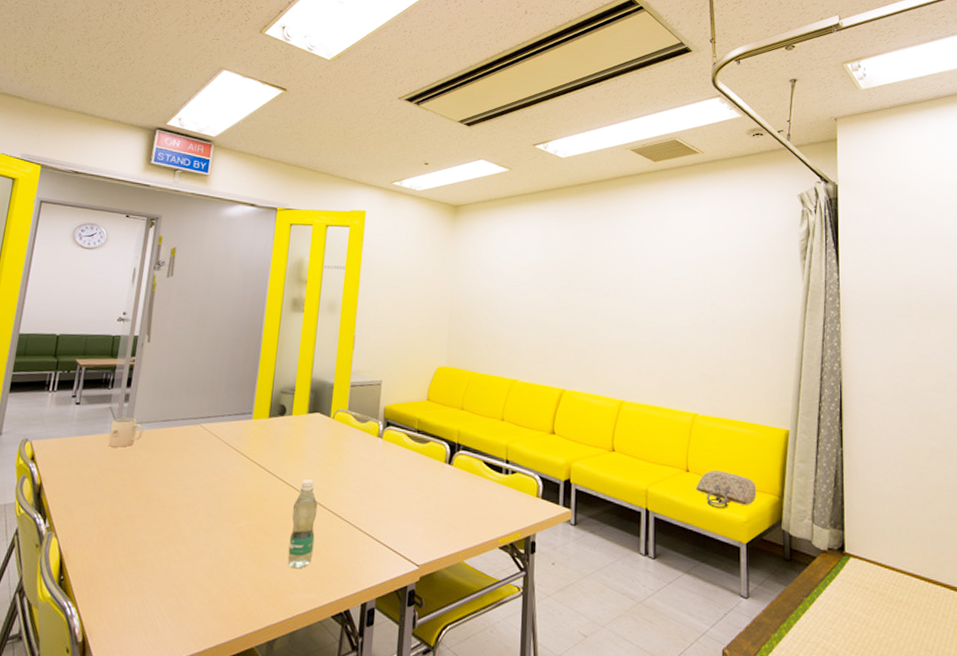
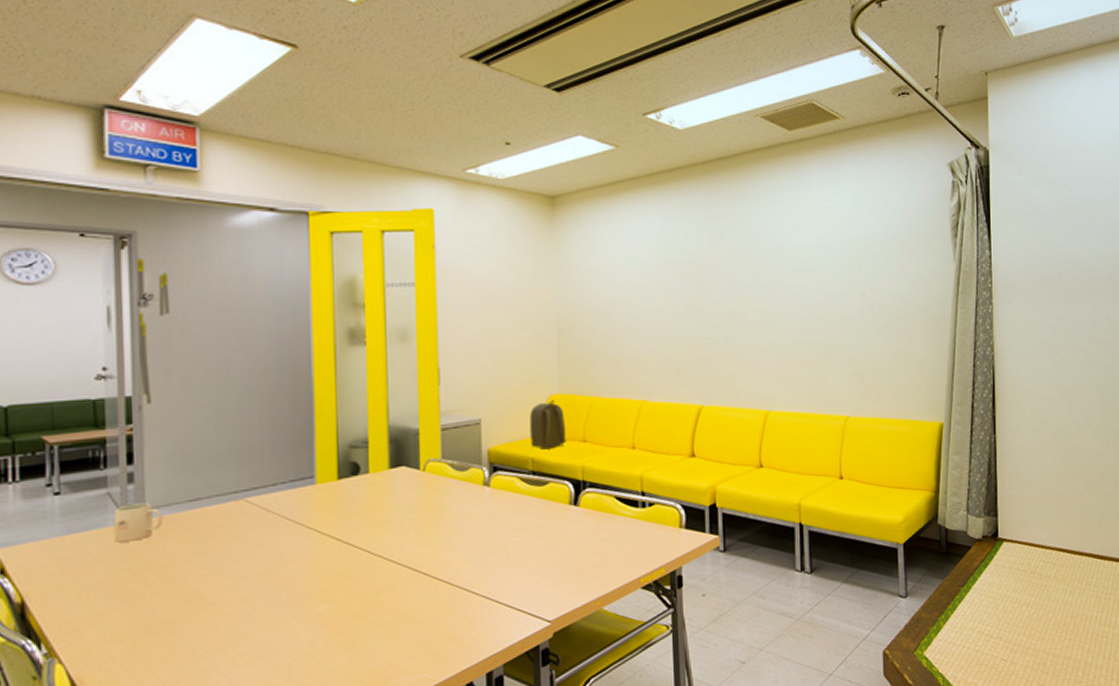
bottle: present [287,479,318,569] -> none [385,545,420,649]
backpack: none [419,371,448,413] -> present [530,400,567,449]
handbag: present [695,470,757,508] -> none [850,473,912,512]

